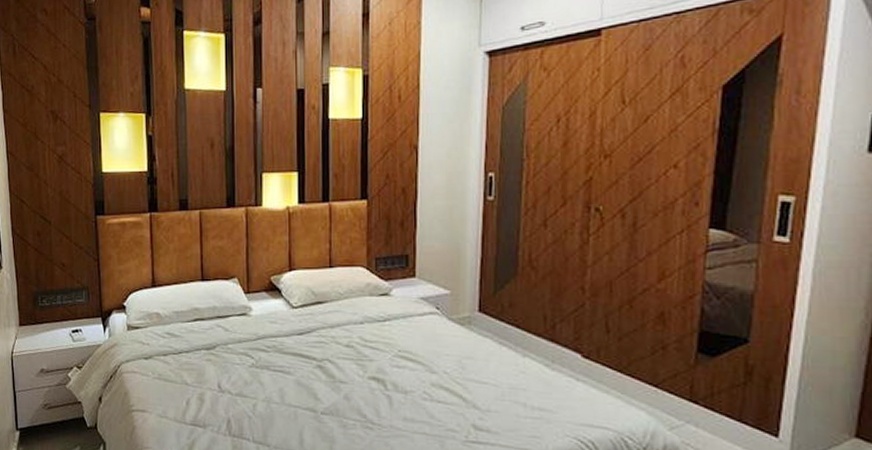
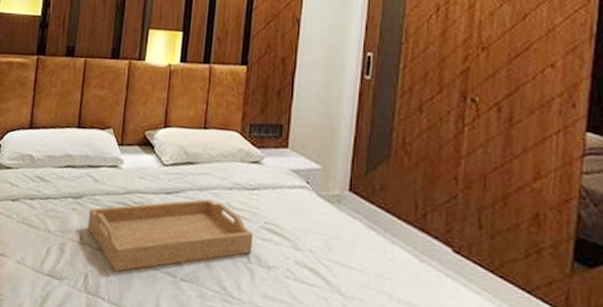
serving tray: none [223,335,389,414] -> present [87,199,254,272]

